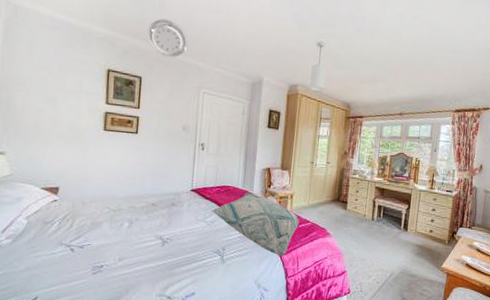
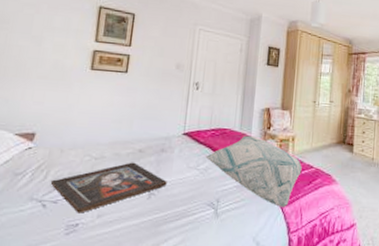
religious icon: none [76,214,178,257] -> present [50,162,167,213]

